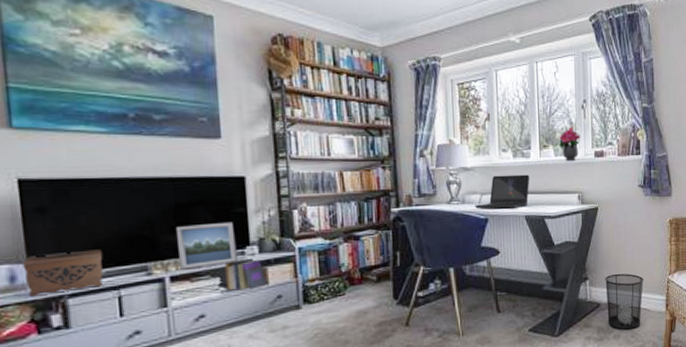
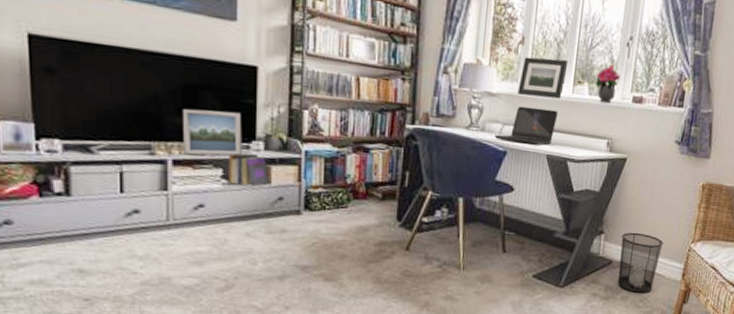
decorative box: present [22,249,104,297] -> none [28,116,108,159]
picture frame: none [490,129,532,166] -> present [517,56,569,99]

